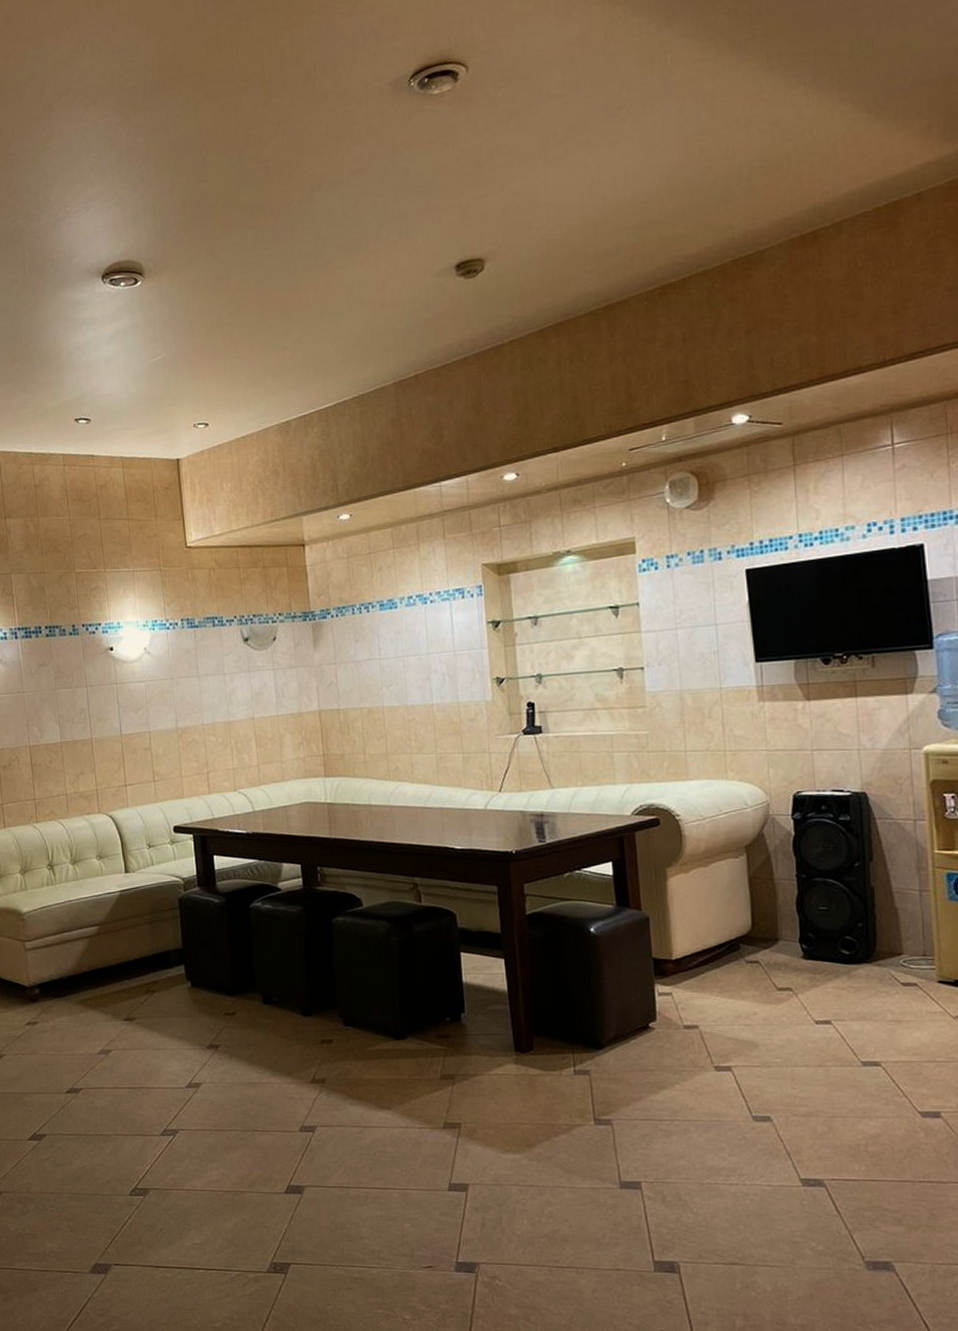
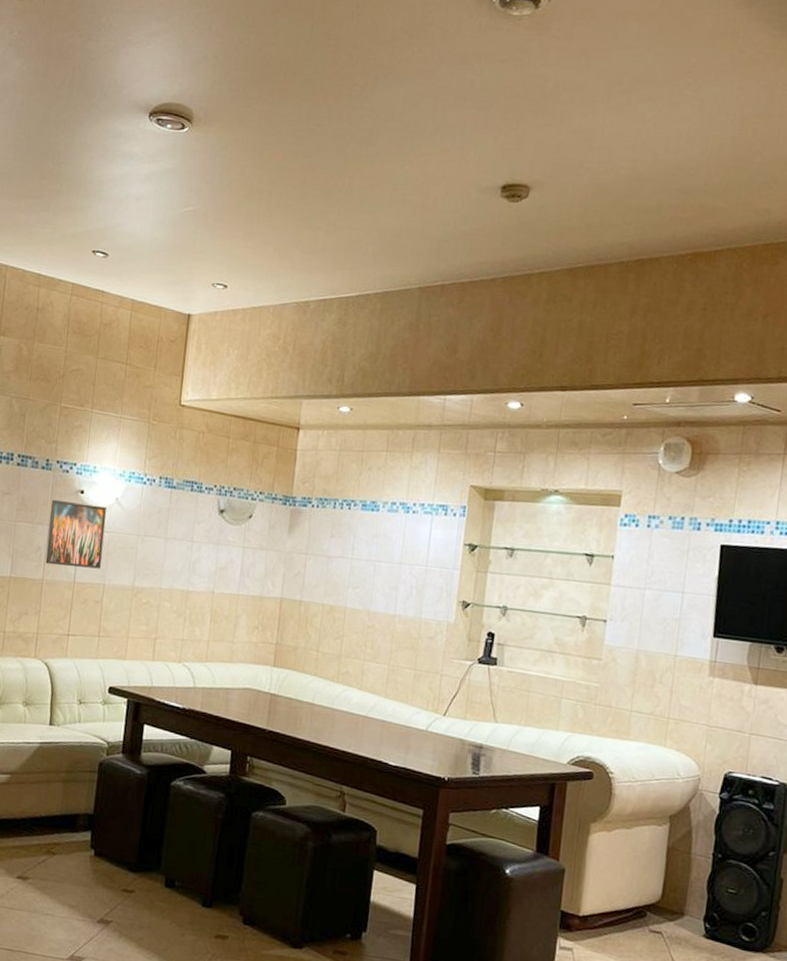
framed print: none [84,658,143,723] -> present [45,499,107,569]

